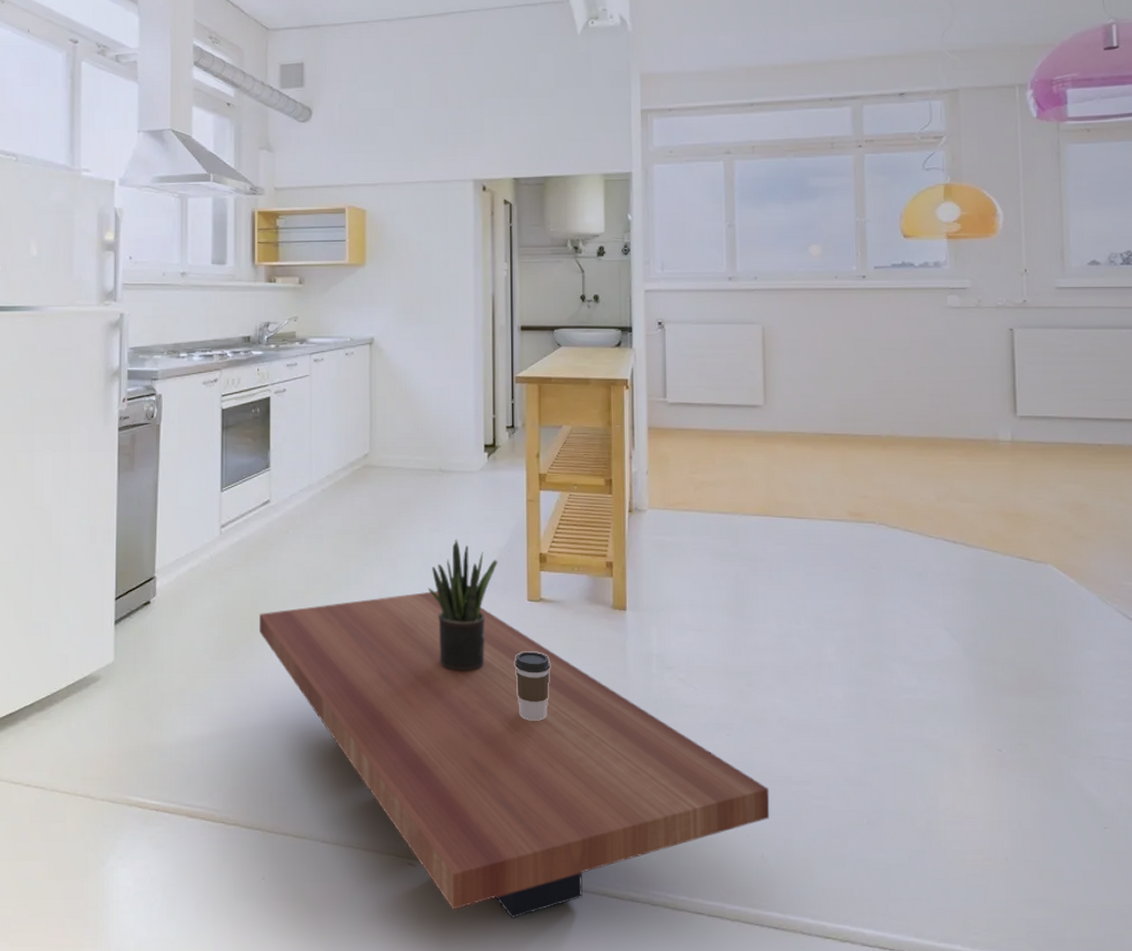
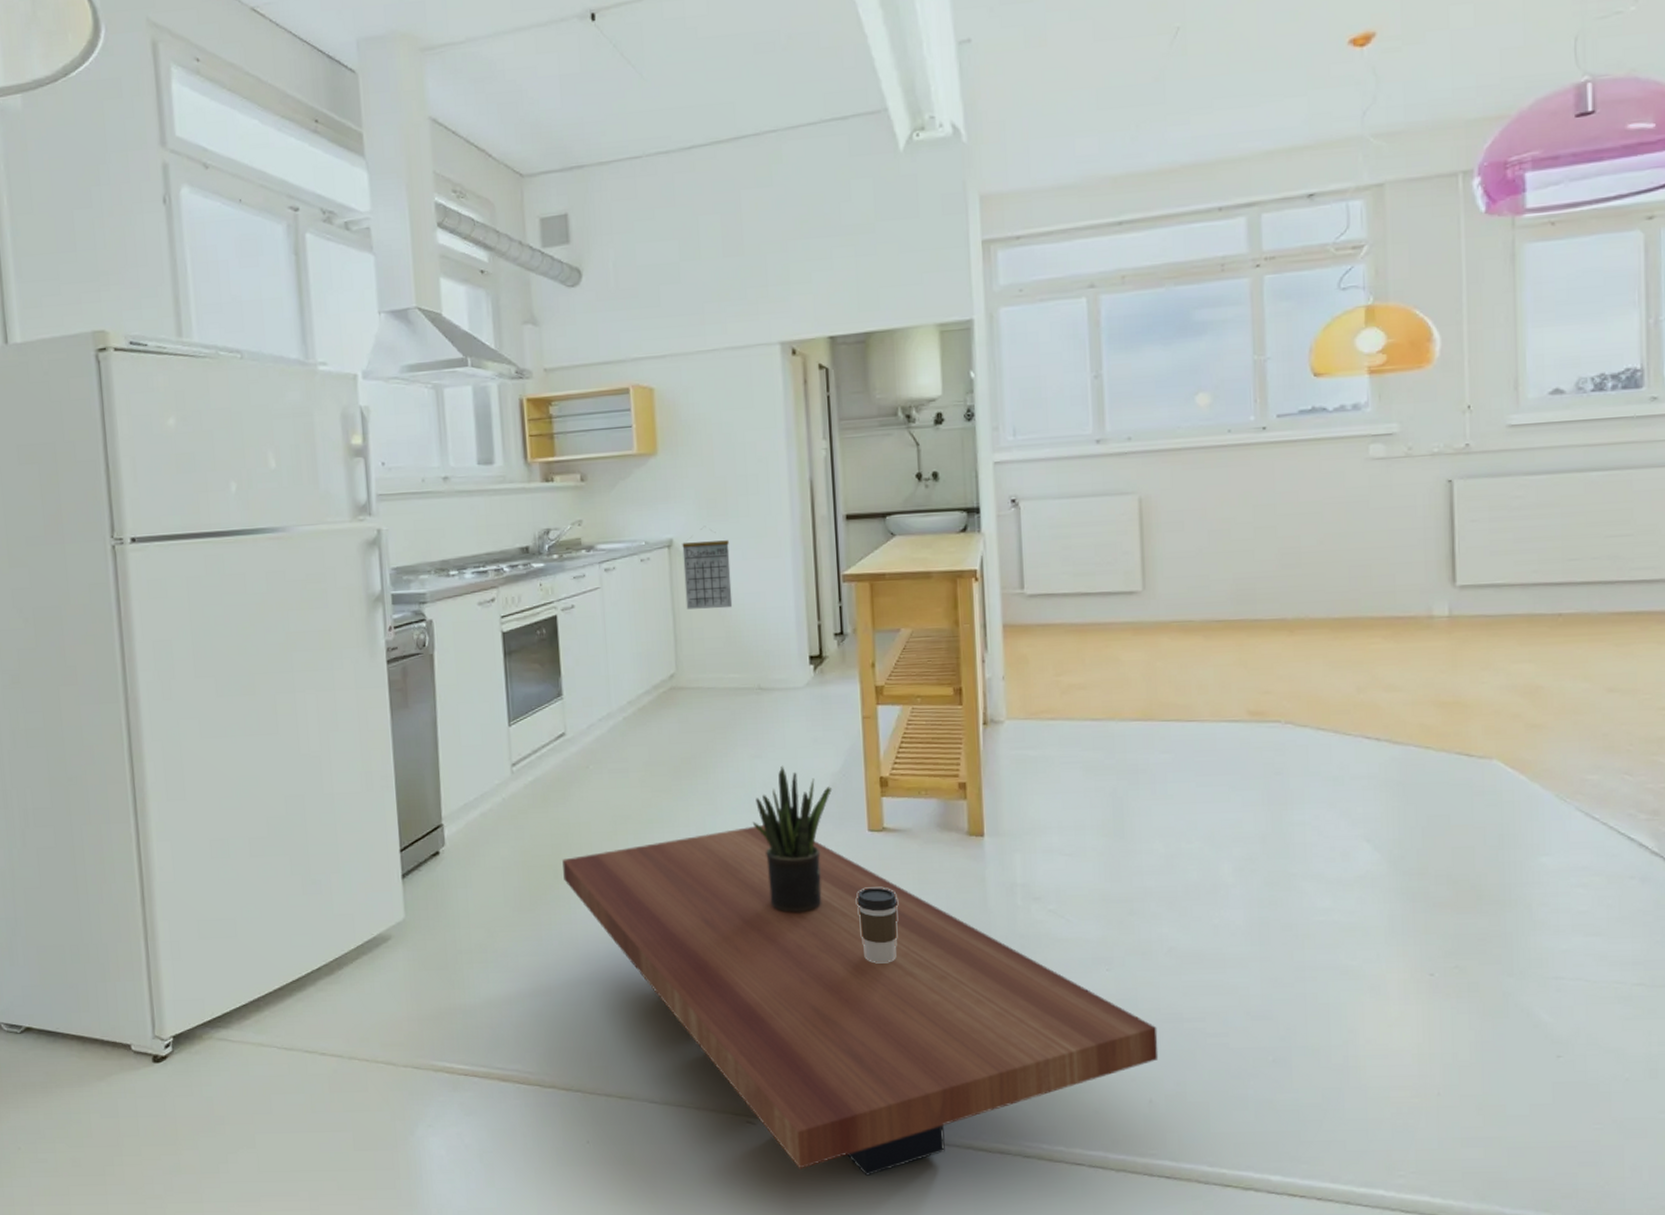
calendar: none [382,330,422,400] -> present [682,528,733,610]

